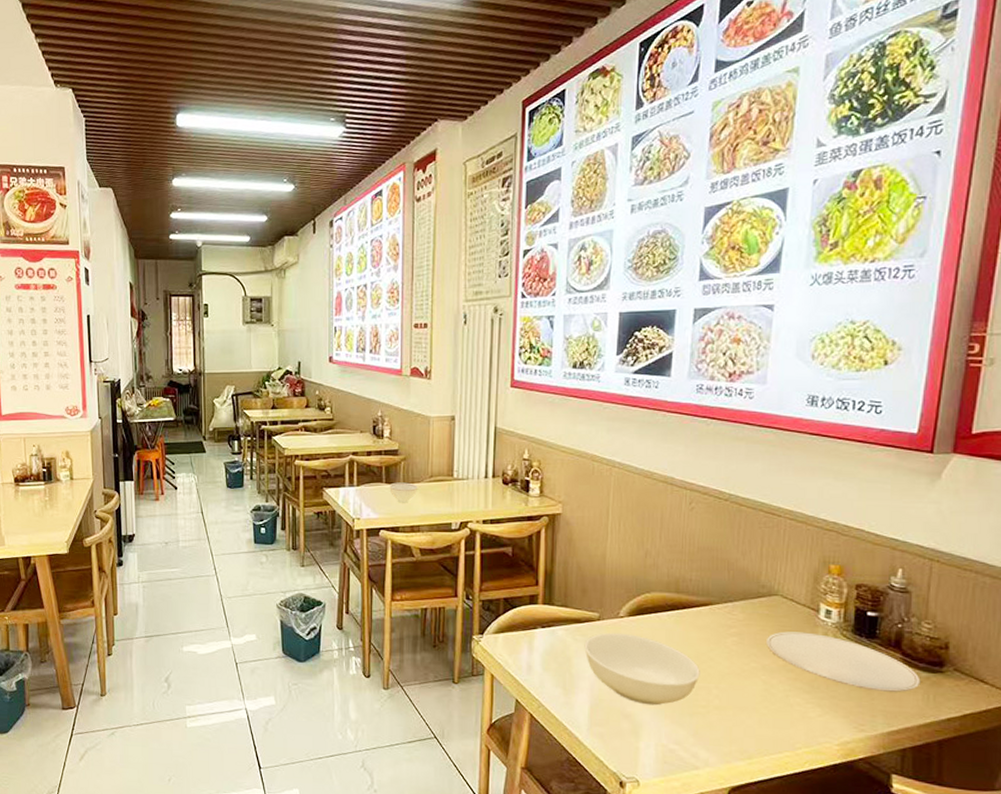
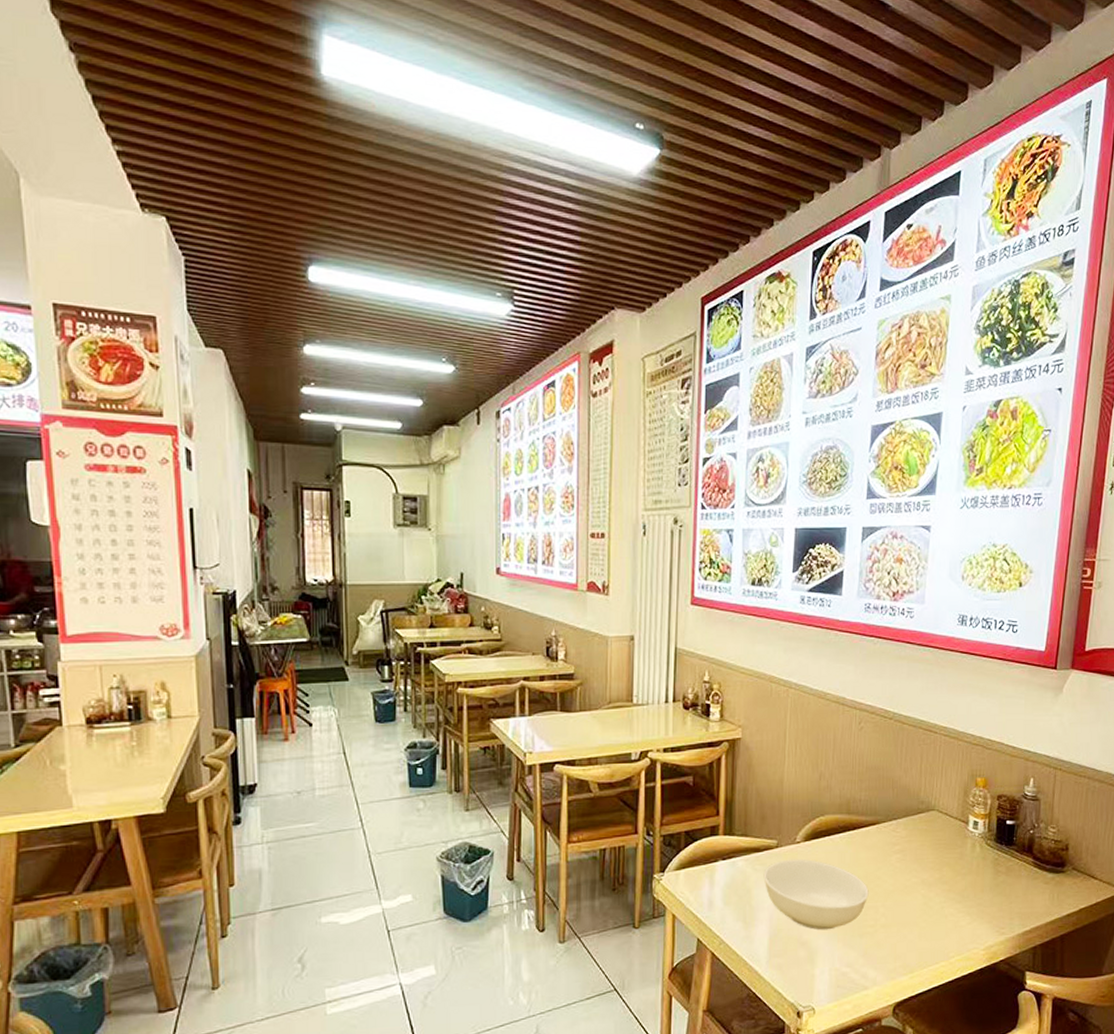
bowl: present [389,482,418,503] -> none [565,710,596,733]
plate: present [767,631,921,692] -> none [925,844,1048,895]

